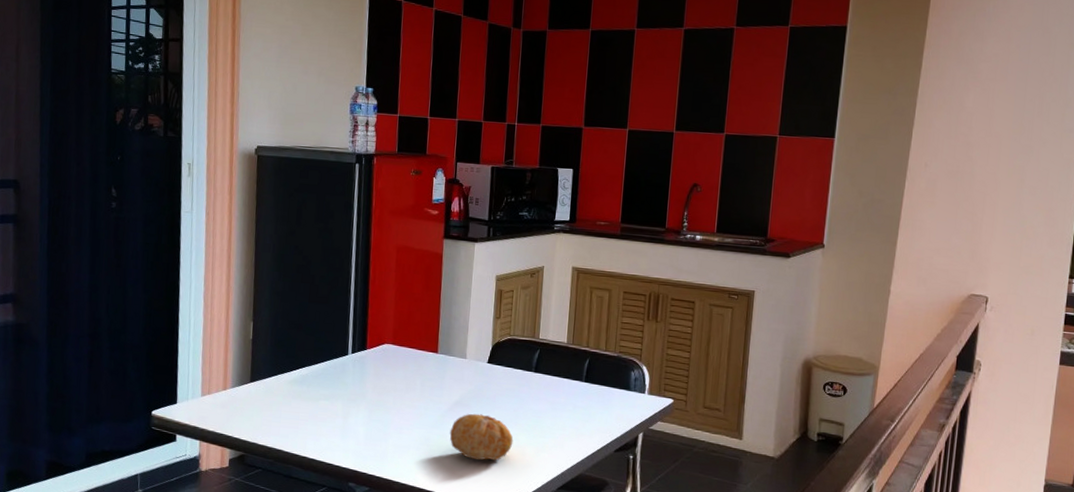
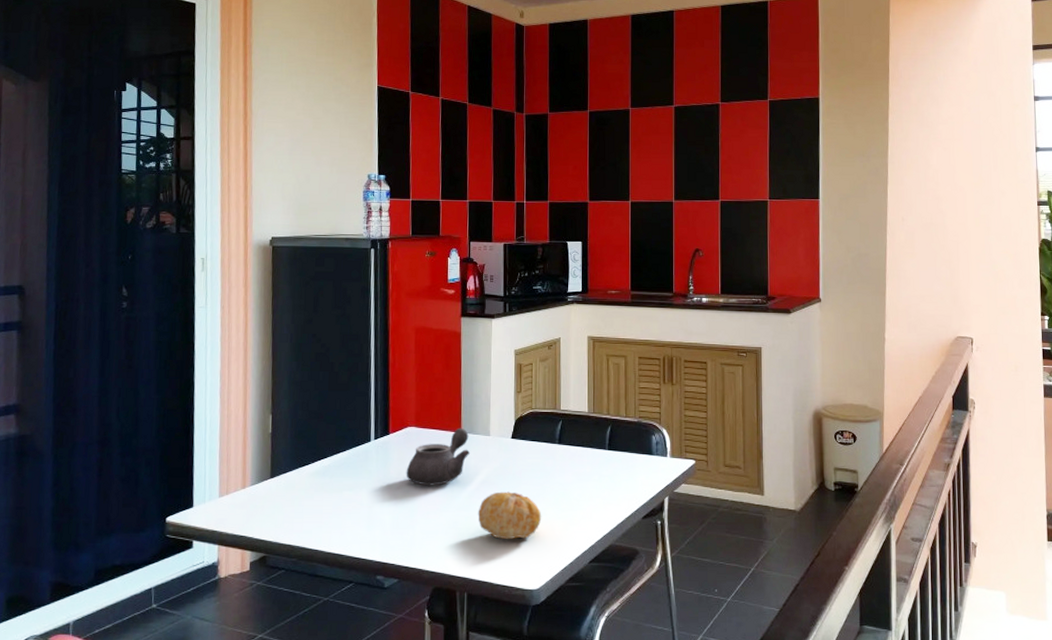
teapot: none [381,348,445,403] -> present [406,427,470,486]

